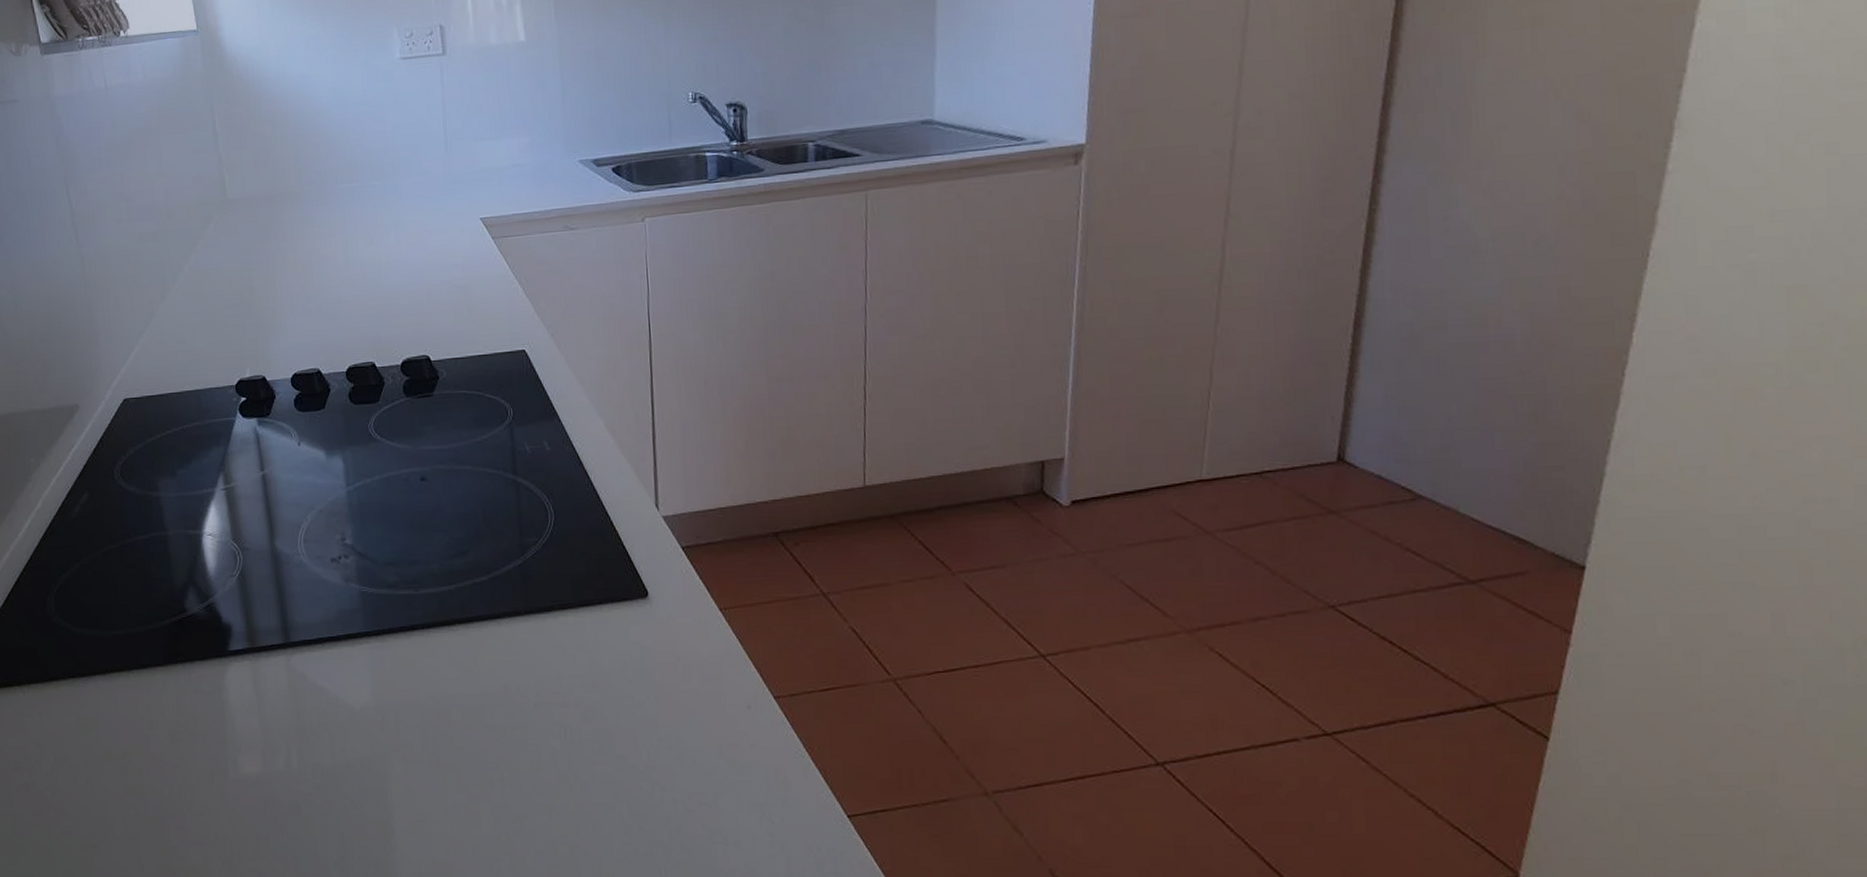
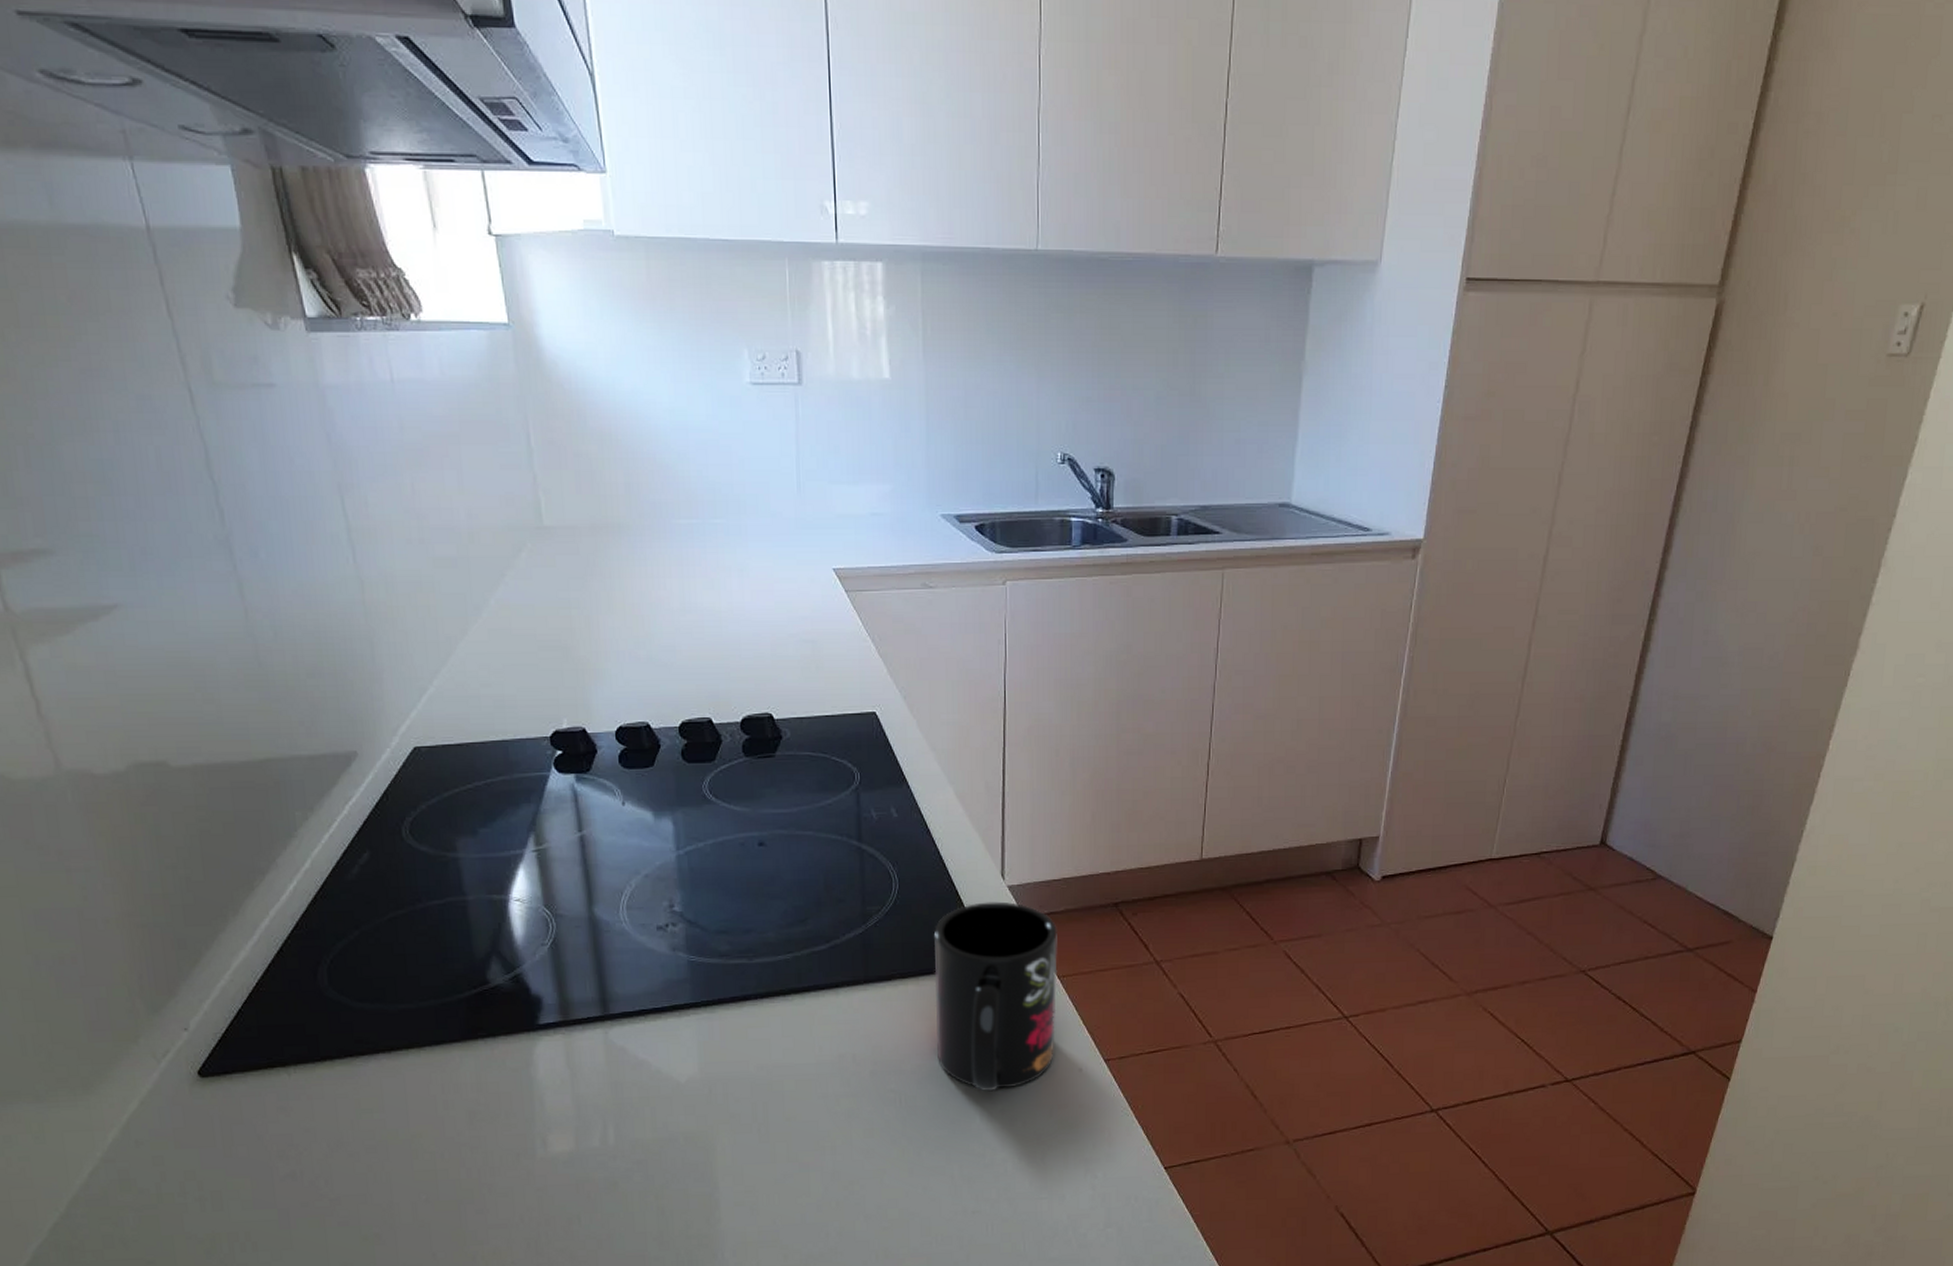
mug: none [591,532,721,727] -> present [934,901,1058,1092]

